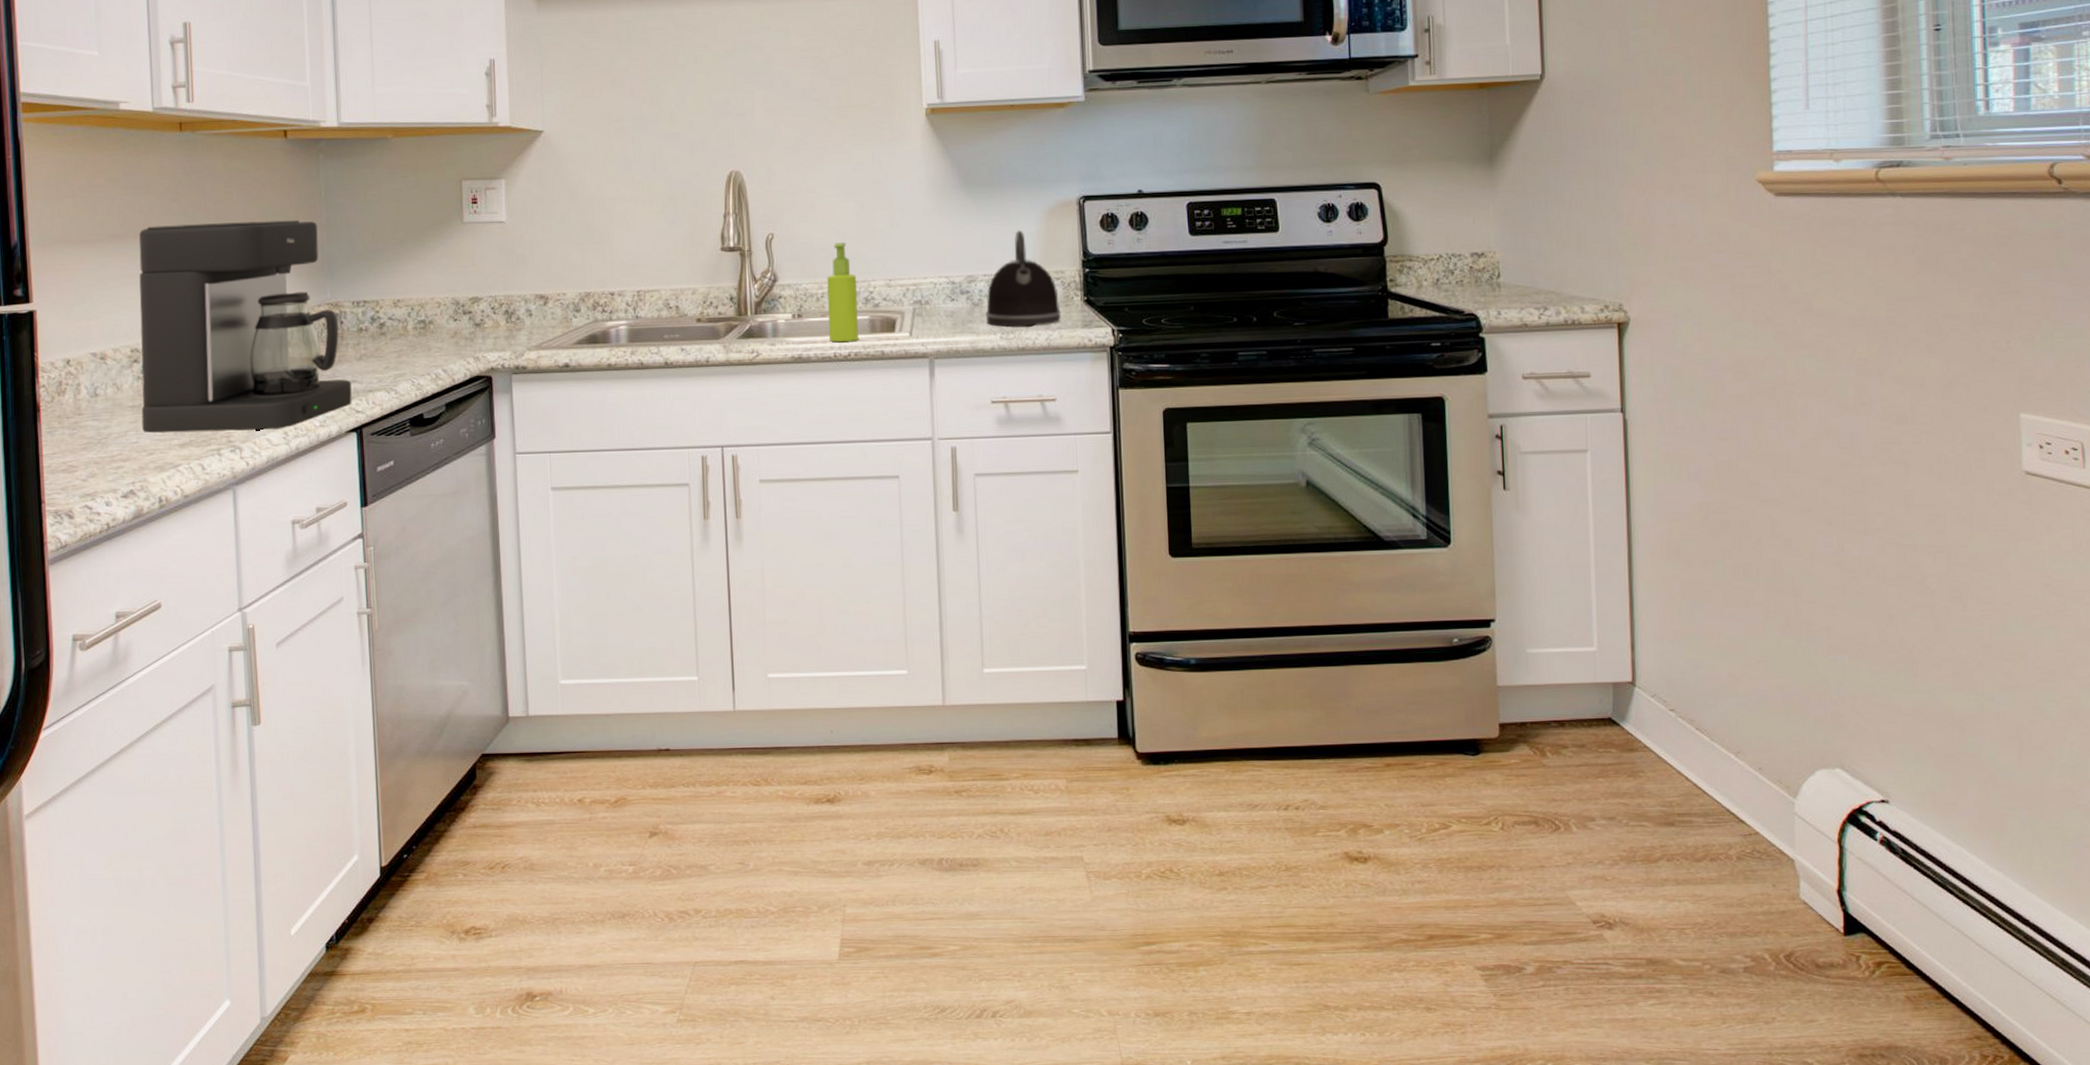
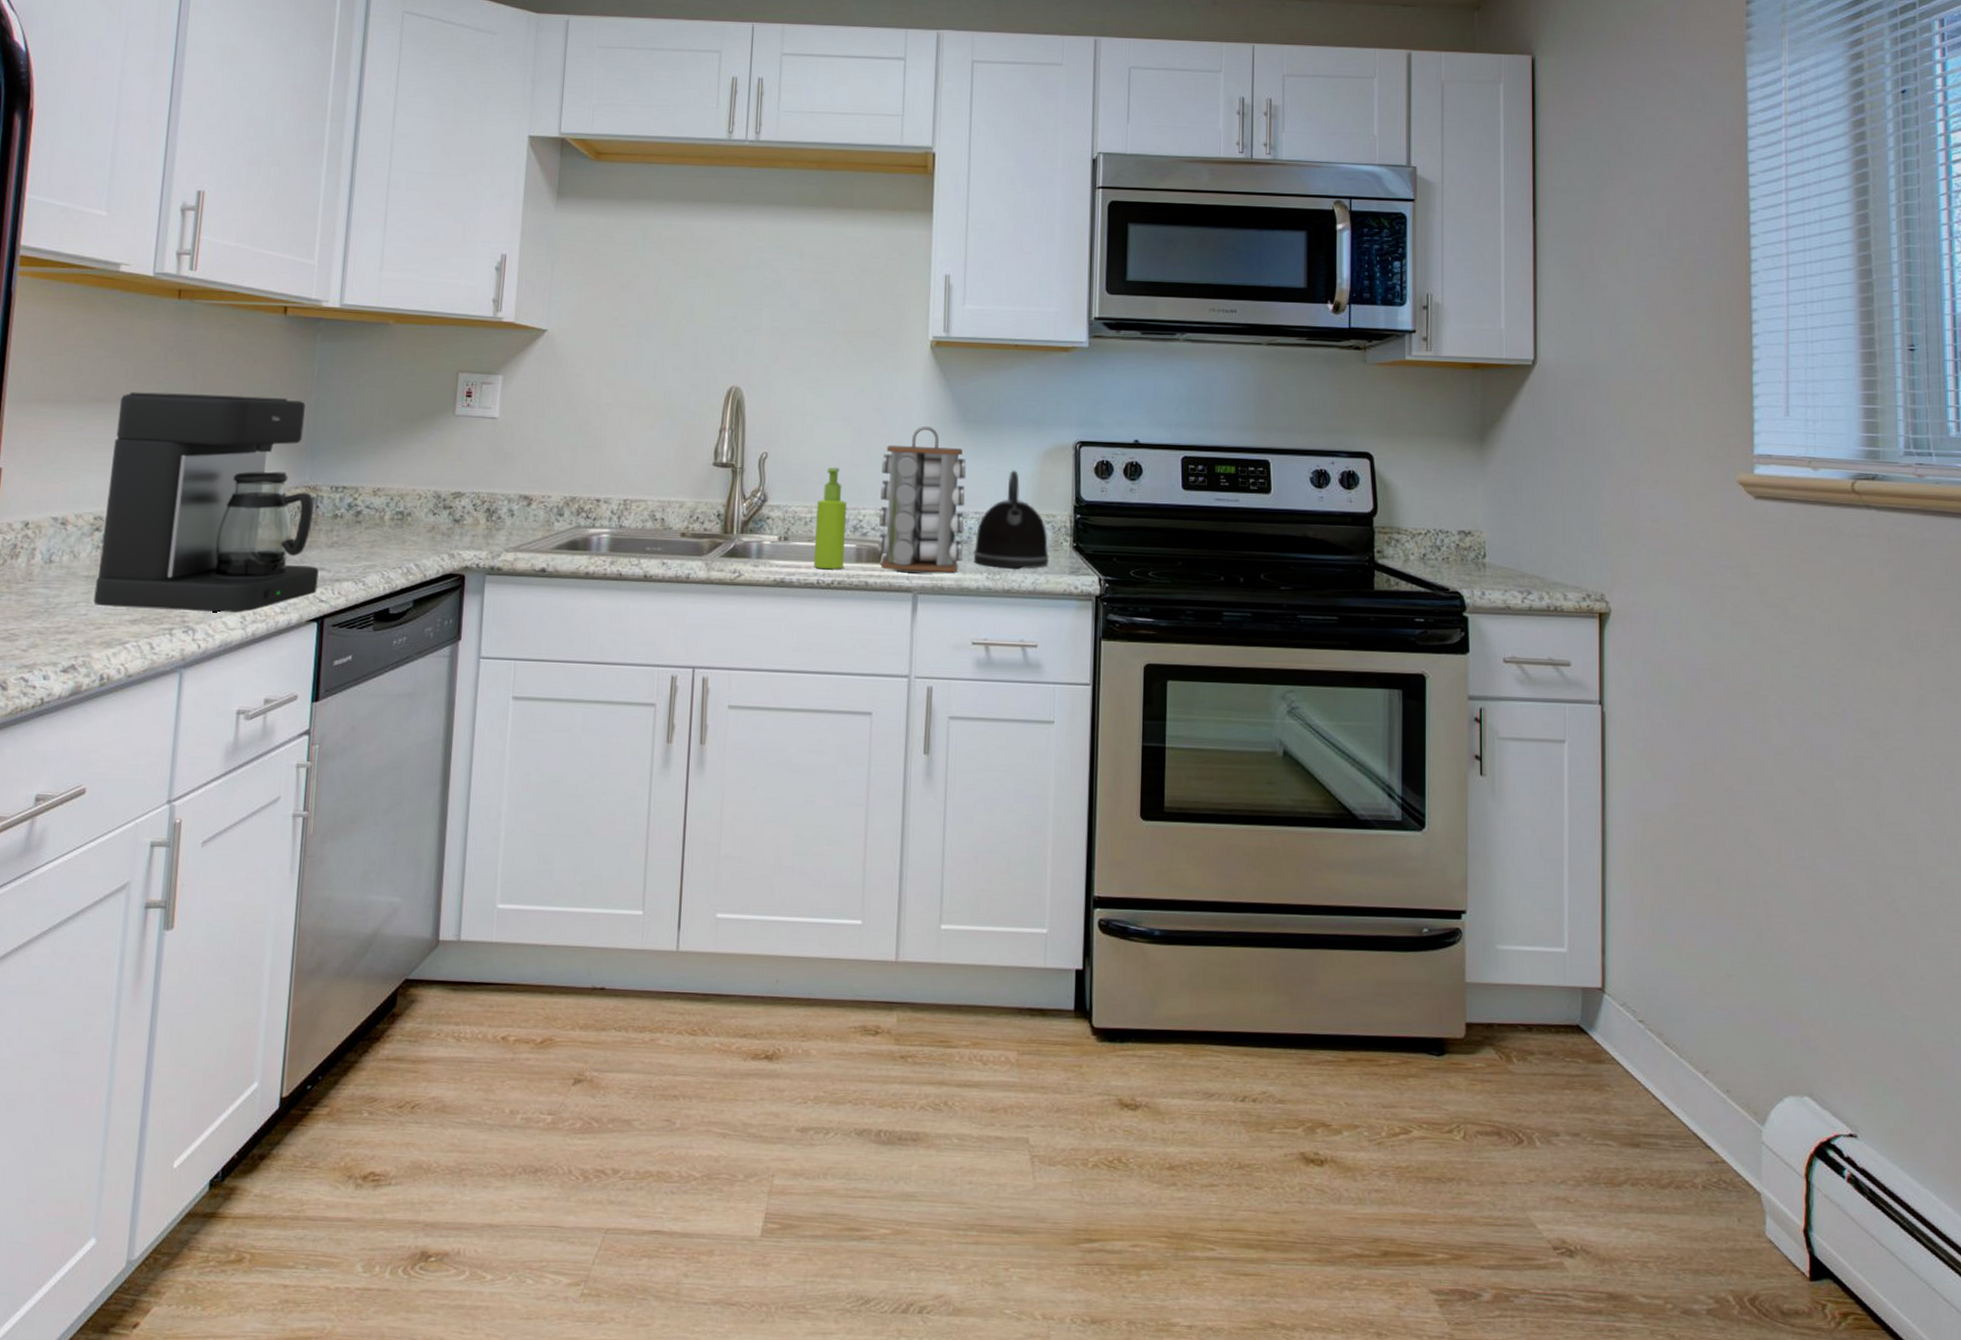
spice rack: none [887,193,975,339] -> present [877,425,967,574]

